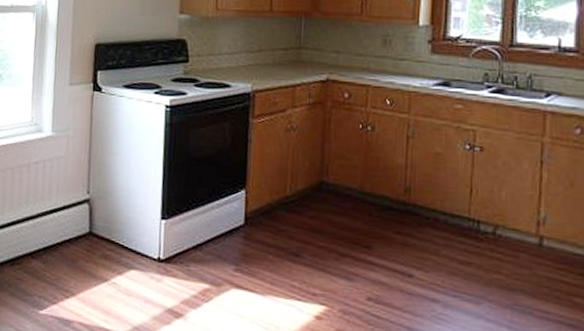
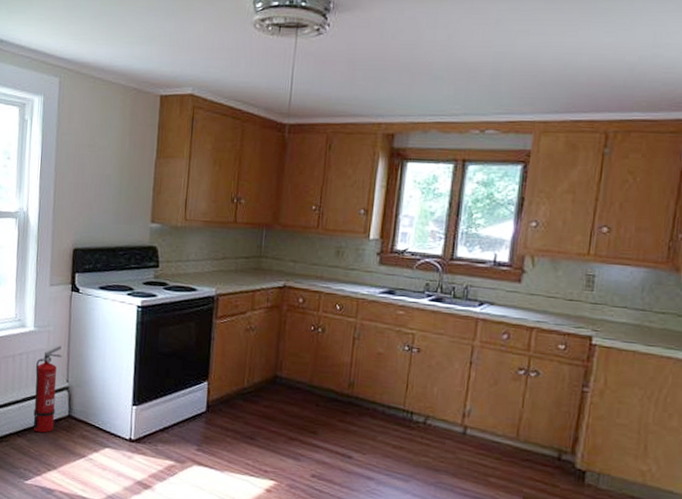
fire extinguisher: none [49,151,83,253] -> present [33,345,63,433]

